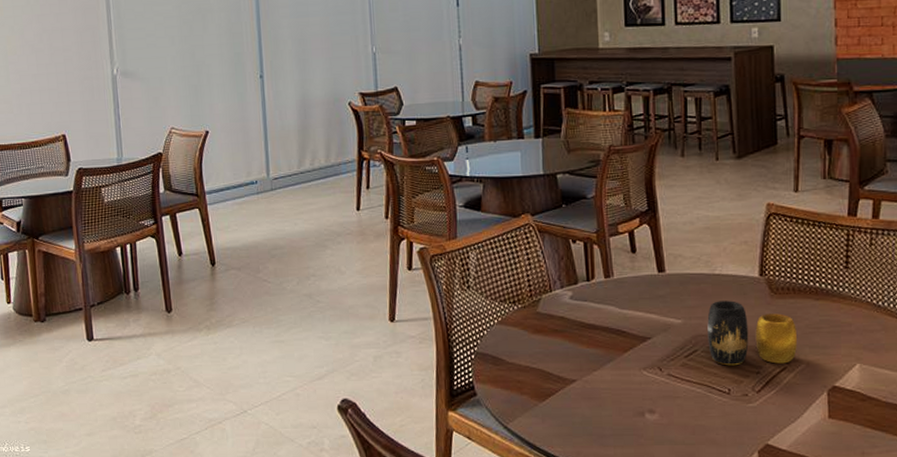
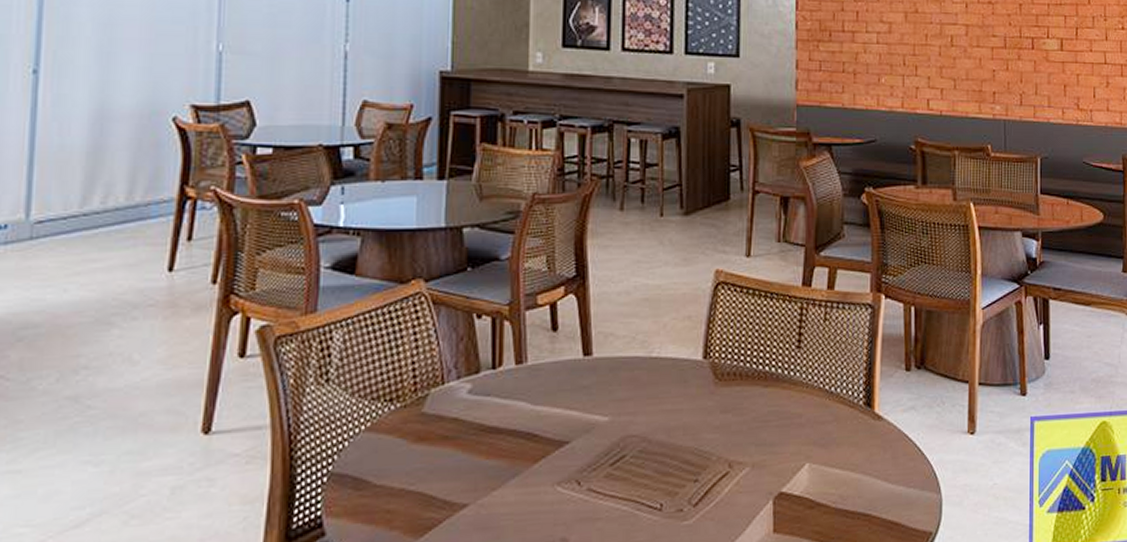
vase: present [707,300,798,366] -> none [639,390,743,474]

